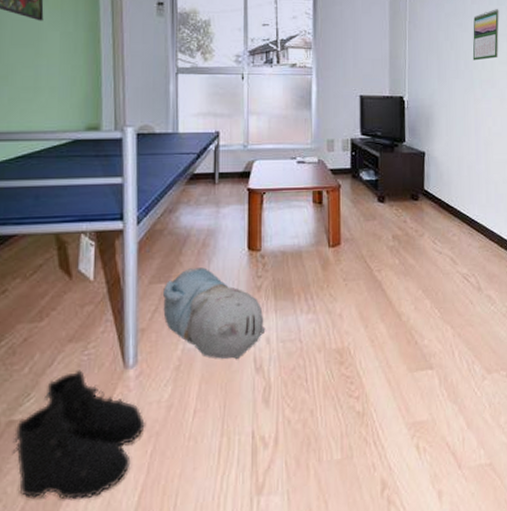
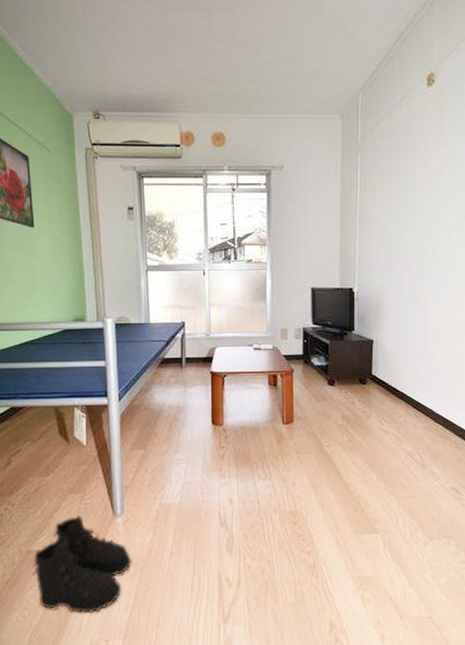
plush toy: present [163,267,266,359] -> none [142,438,228,514]
calendar: present [472,9,499,61] -> none [423,200,451,252]

